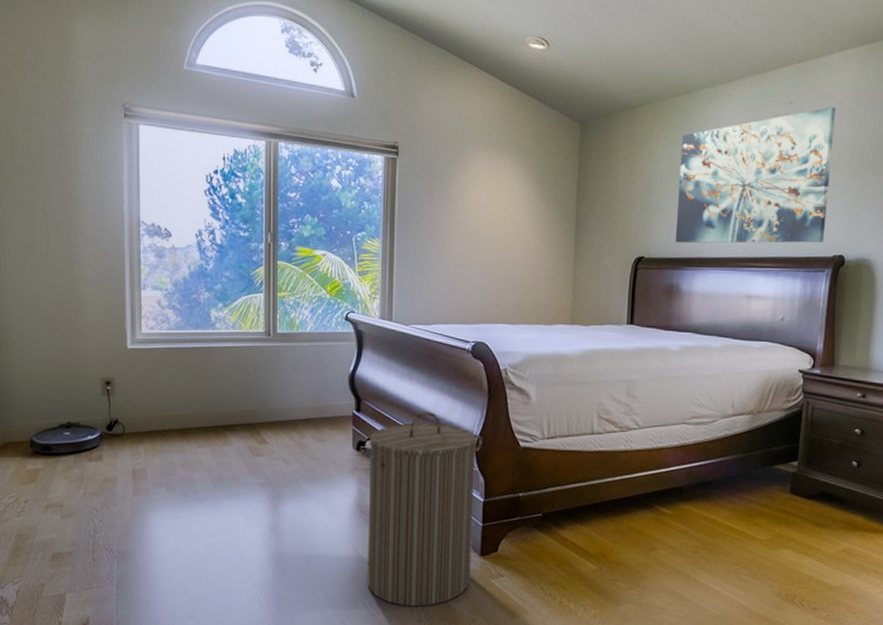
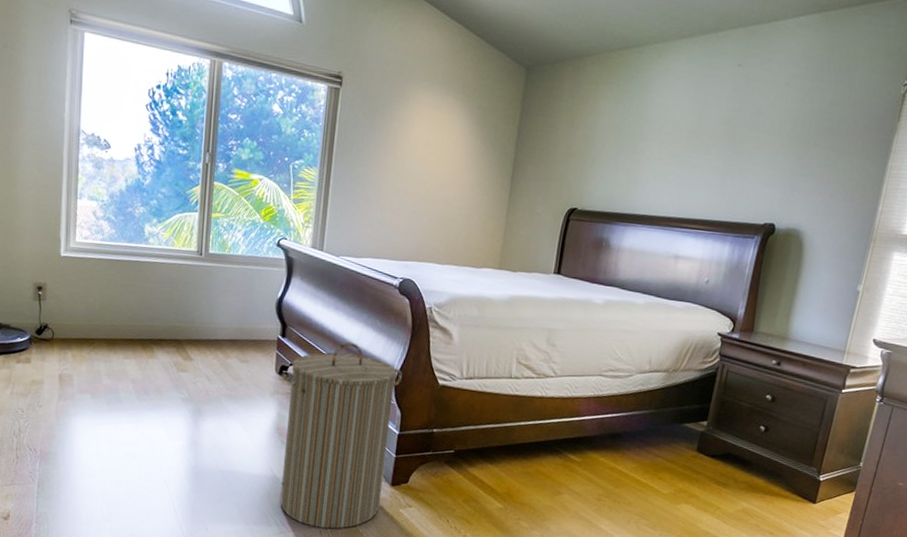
wall art: present [675,107,836,244] -> none [609,73,784,209]

